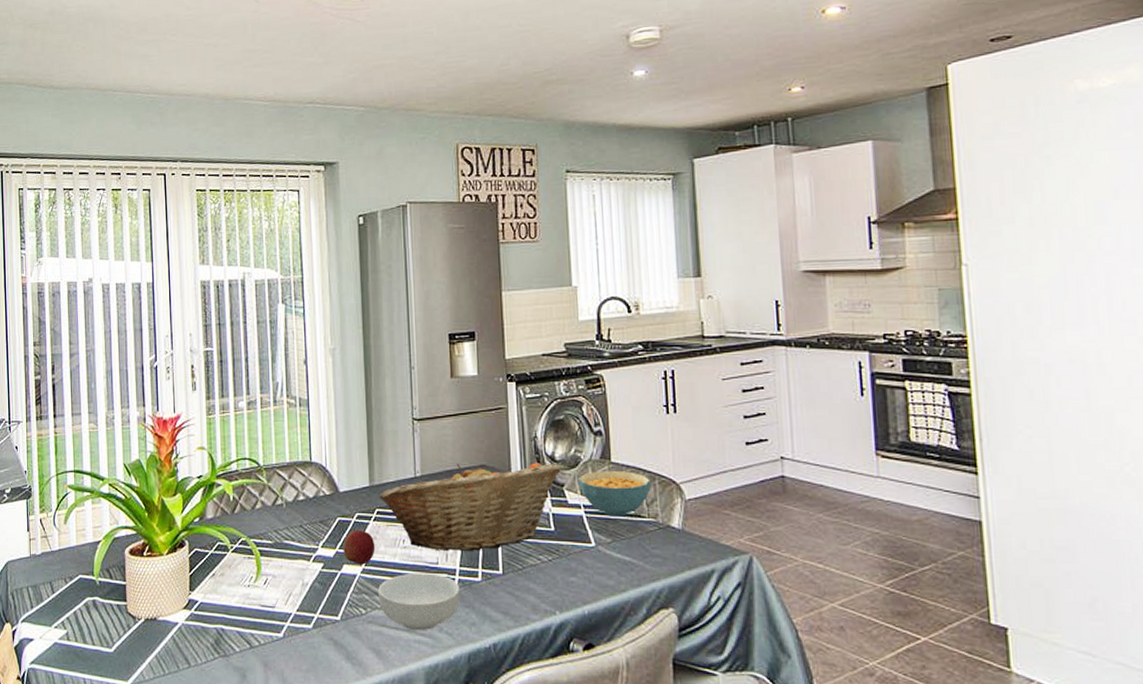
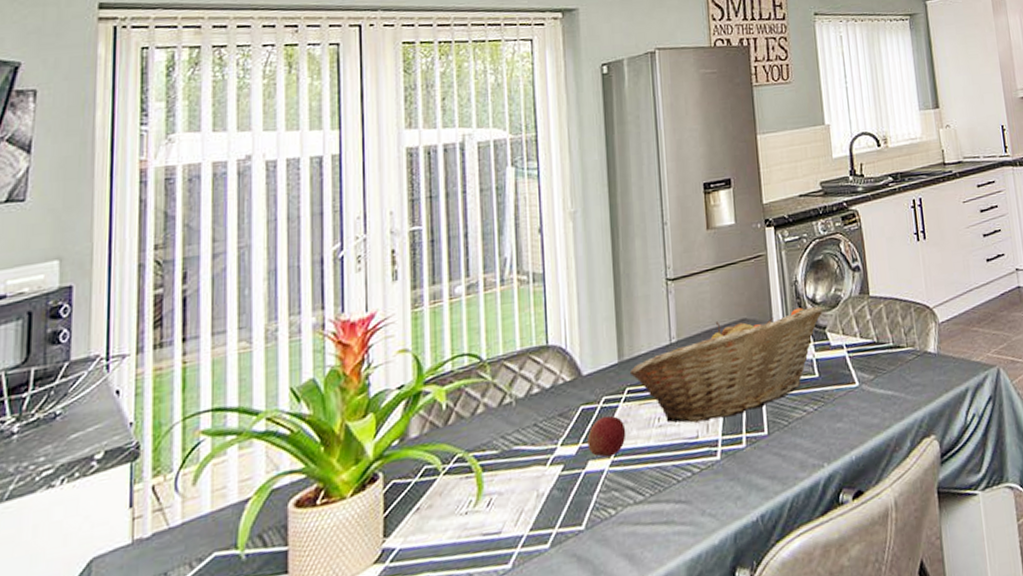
cereal bowl: present [378,573,461,631] -> none [630,449,724,522]
cereal bowl: present [578,471,651,517] -> none [840,303,908,353]

